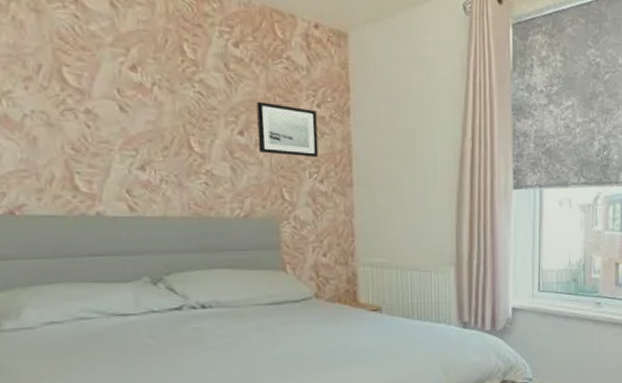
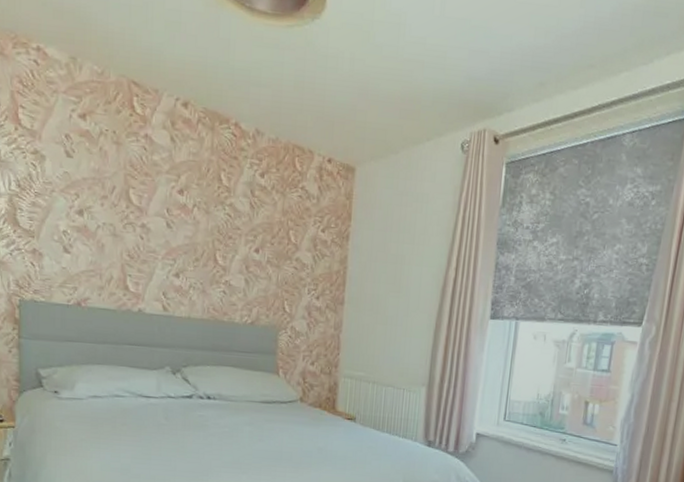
wall art: present [257,101,319,158] -> none [269,224,320,277]

